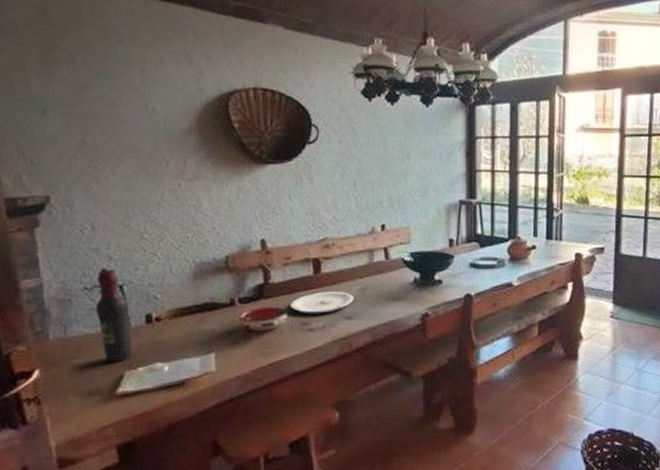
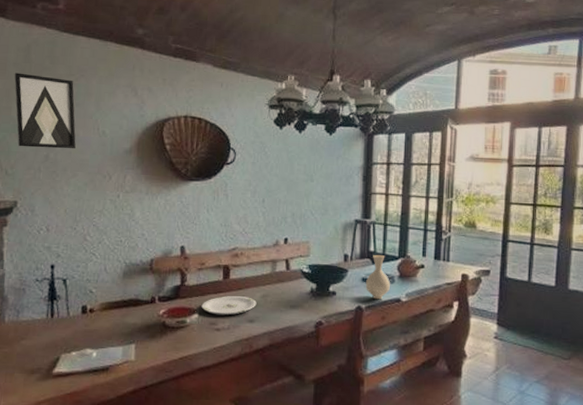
wall art: none [28,37,119,131] -> present [14,73,76,149]
wine bottle: present [95,270,132,362] -> none [43,265,69,345]
vase: none [473,238,500,286] -> present [365,255,390,300]

